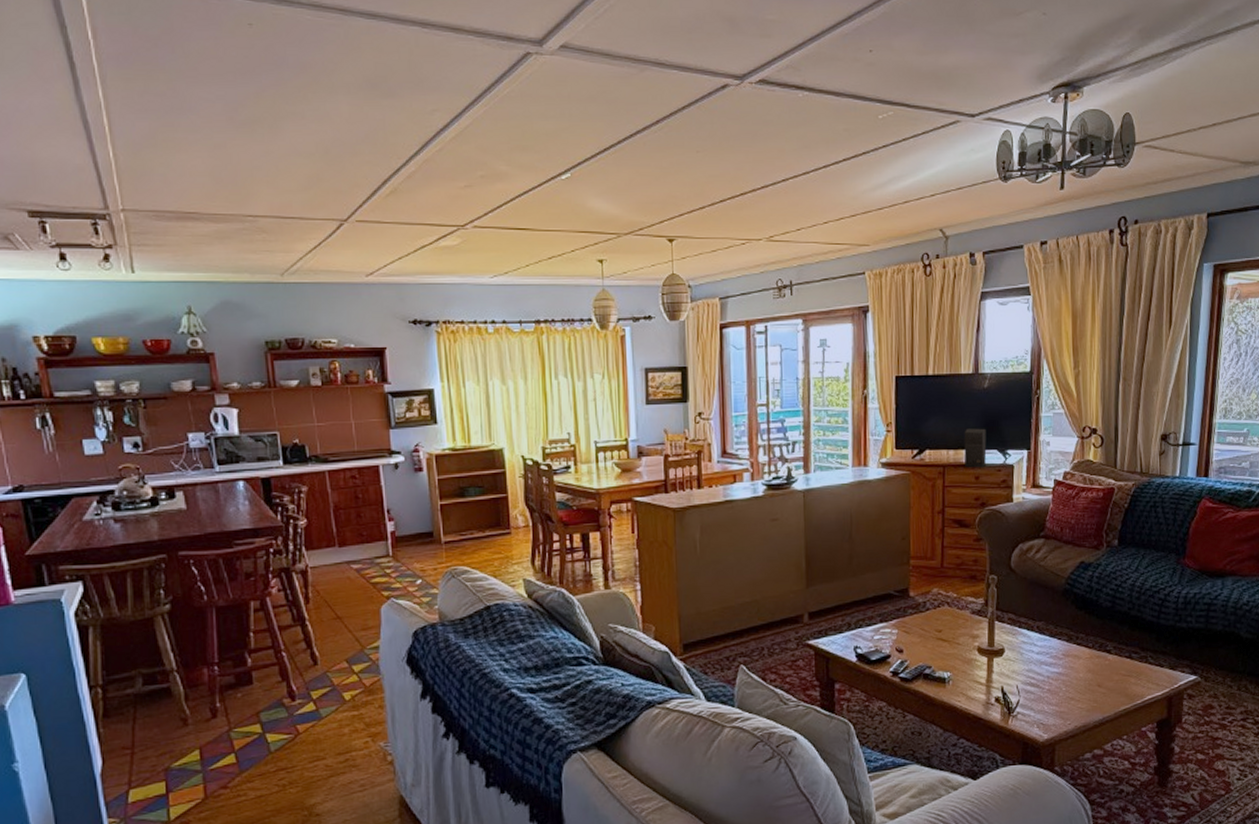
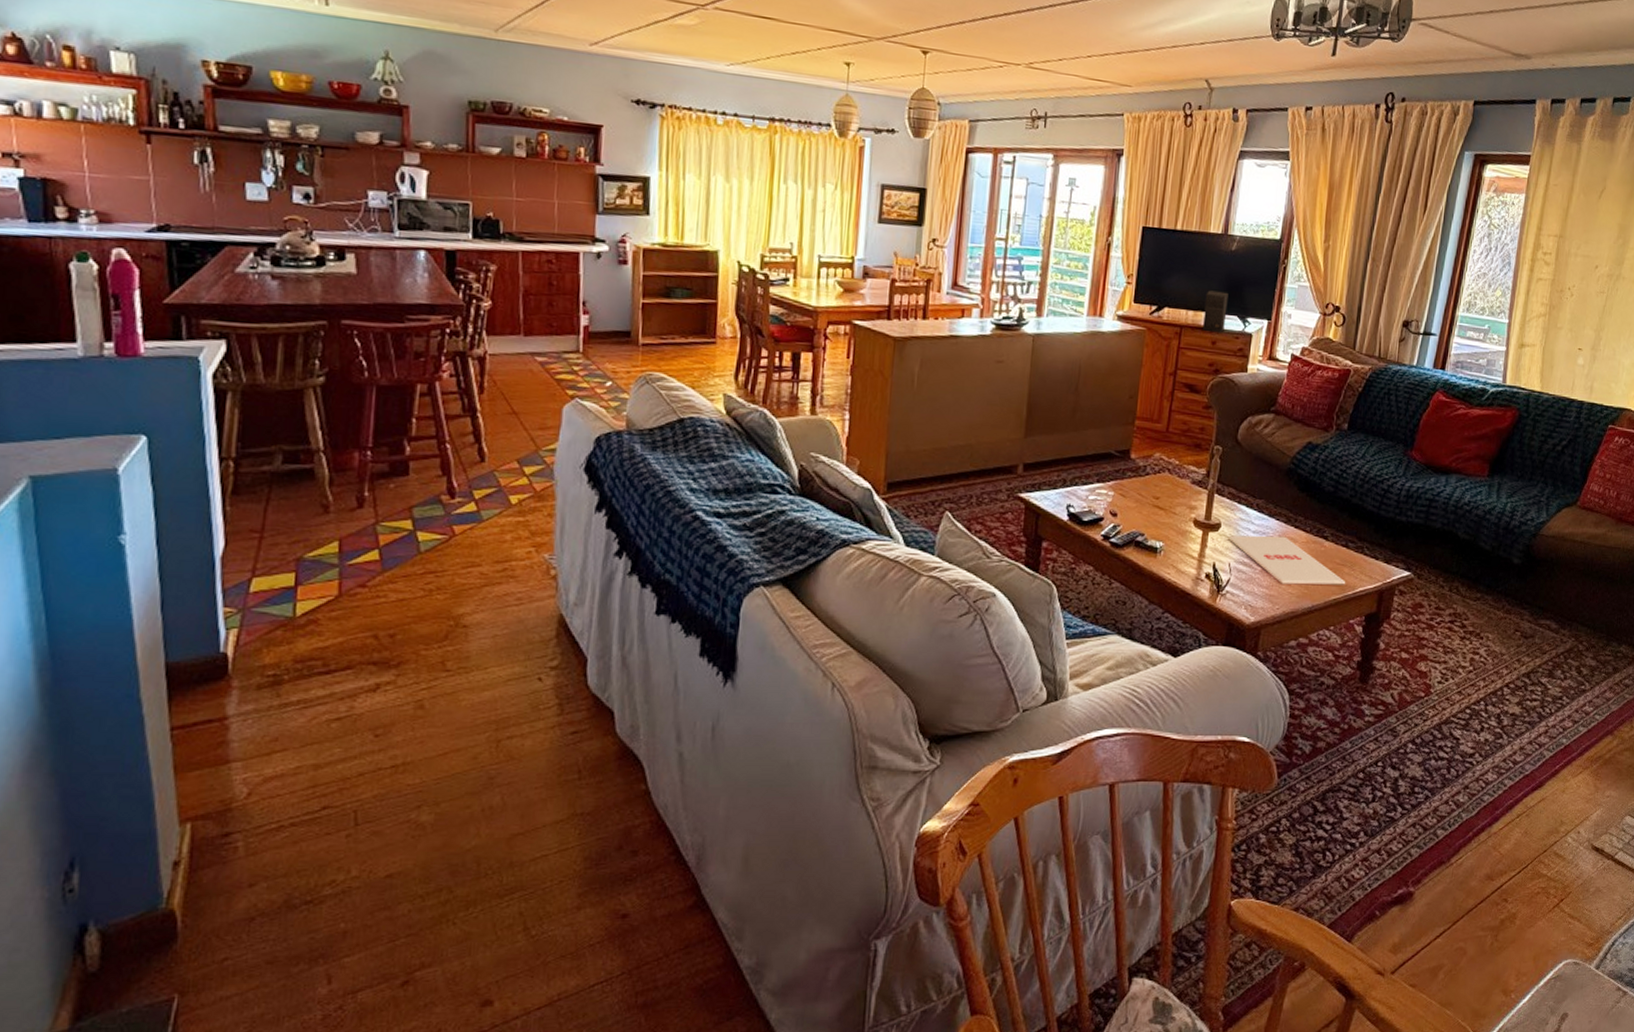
magazine: none [1012,654,1134,700] -> present [1227,535,1346,586]

